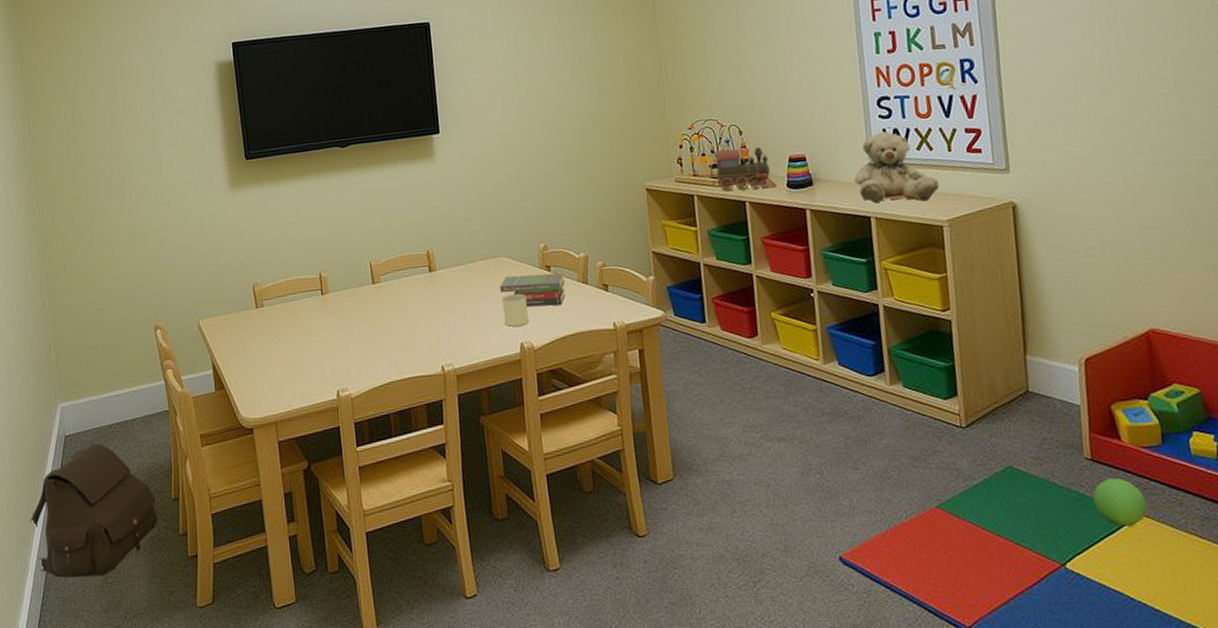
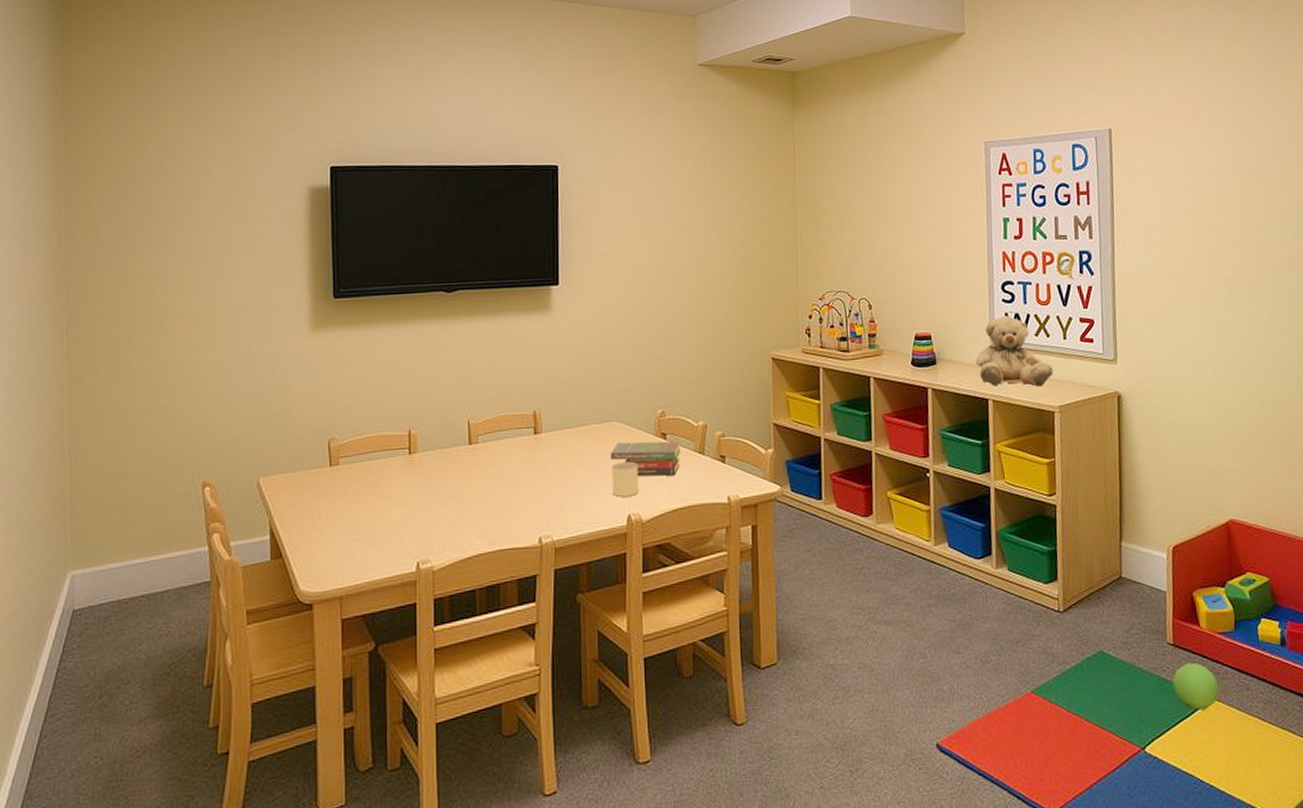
satchel: present [29,443,158,578] -> none [13,618,184,783]
toy train: present [711,147,778,192] -> none [838,322,902,366]

